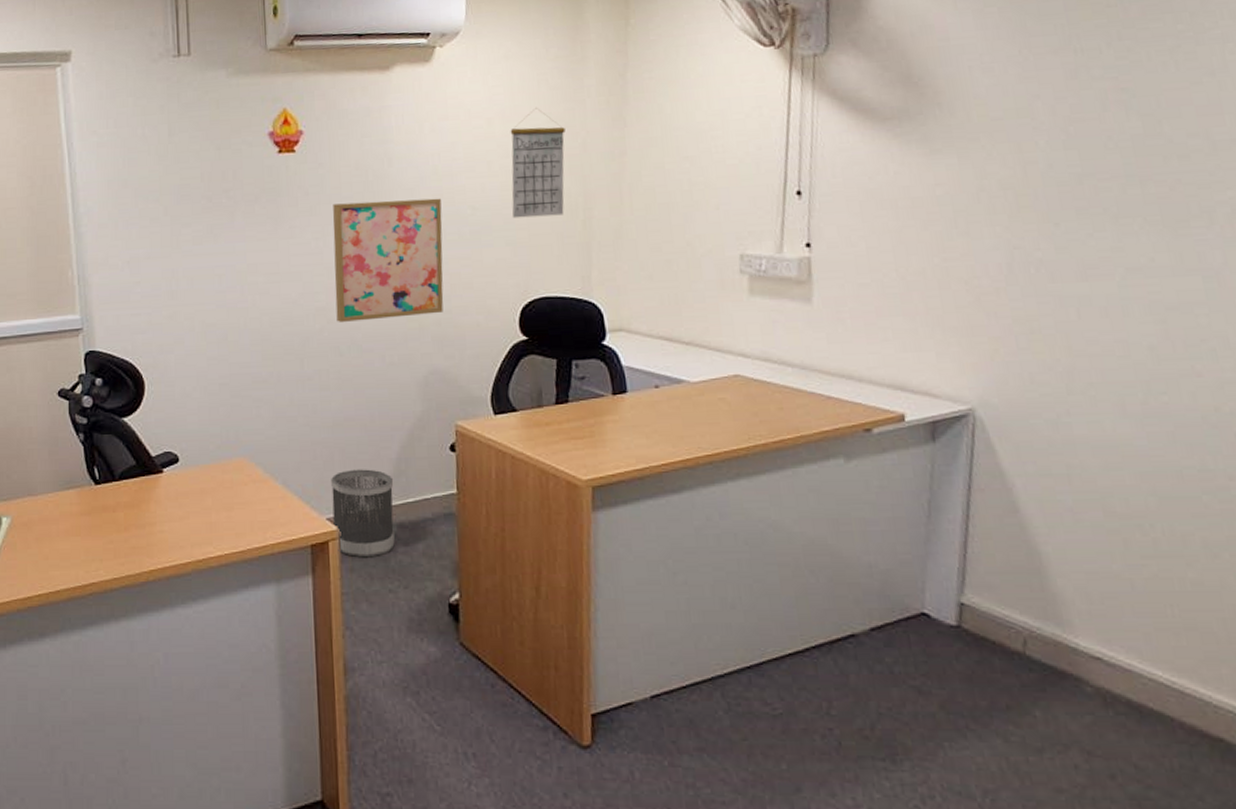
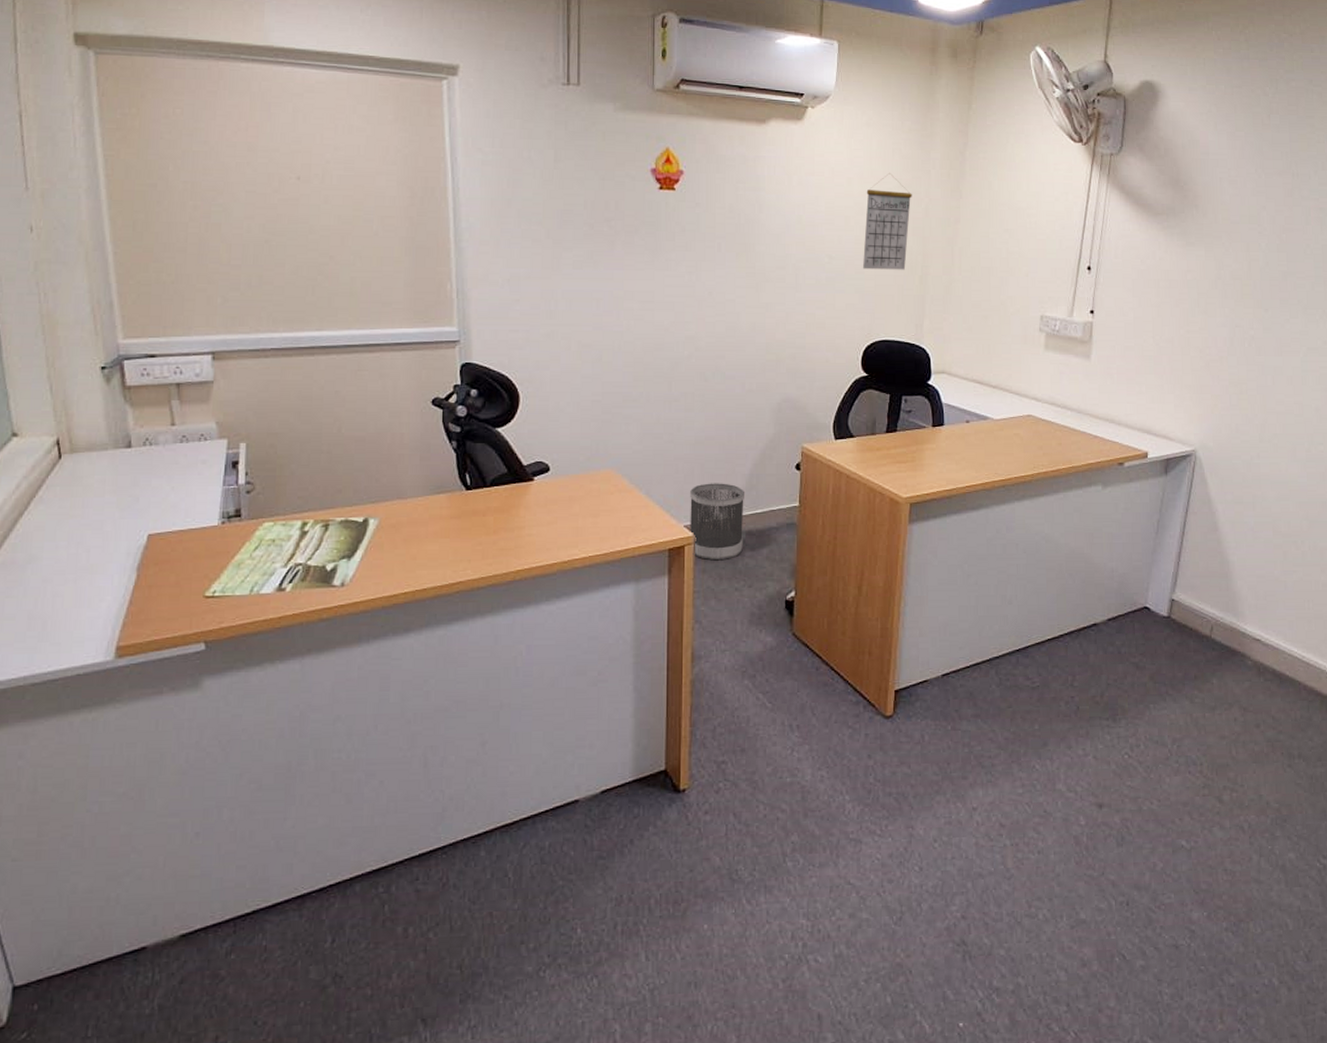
wall art: present [332,198,444,322] -> none [704,242,803,351]

